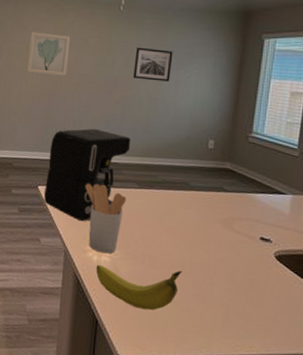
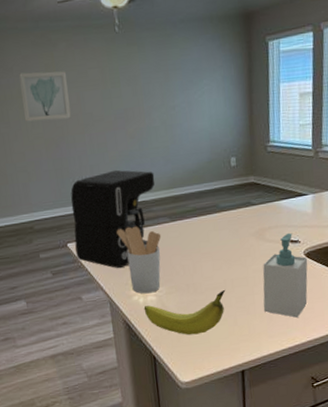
wall art: present [133,47,173,82] -> none [141,70,183,107]
soap bottle: none [220,228,278,324] -> present [262,232,308,318]

